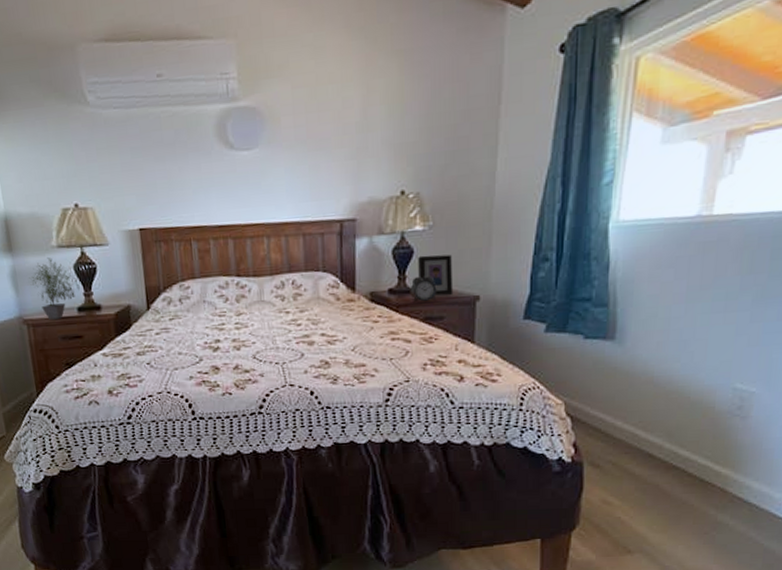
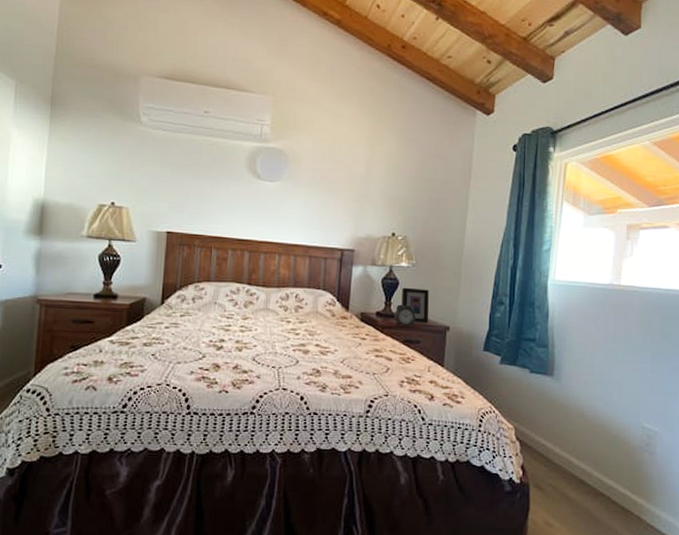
potted plant: present [29,257,81,320] -> none [53,245,102,303]

